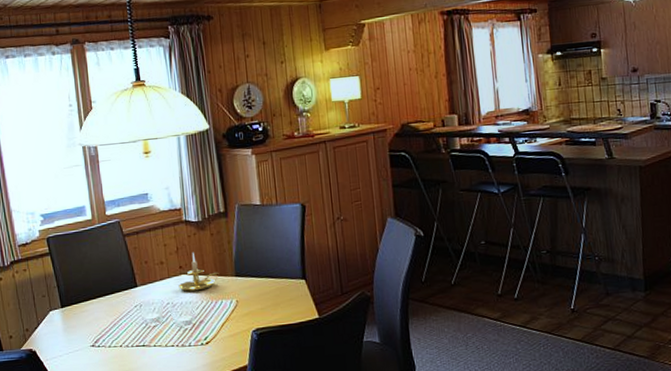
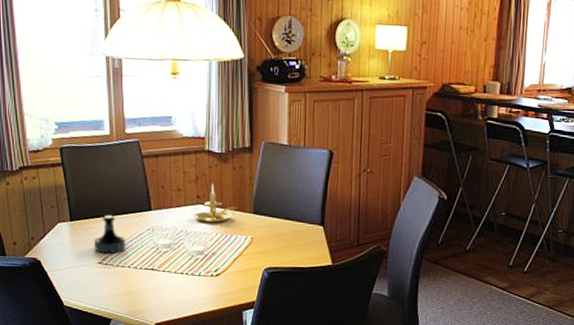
tequila bottle: none [85,296,116,337] -> present [93,215,126,254]

